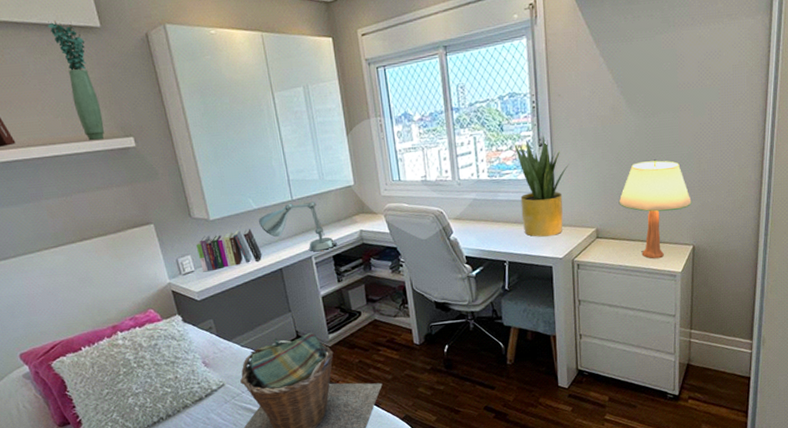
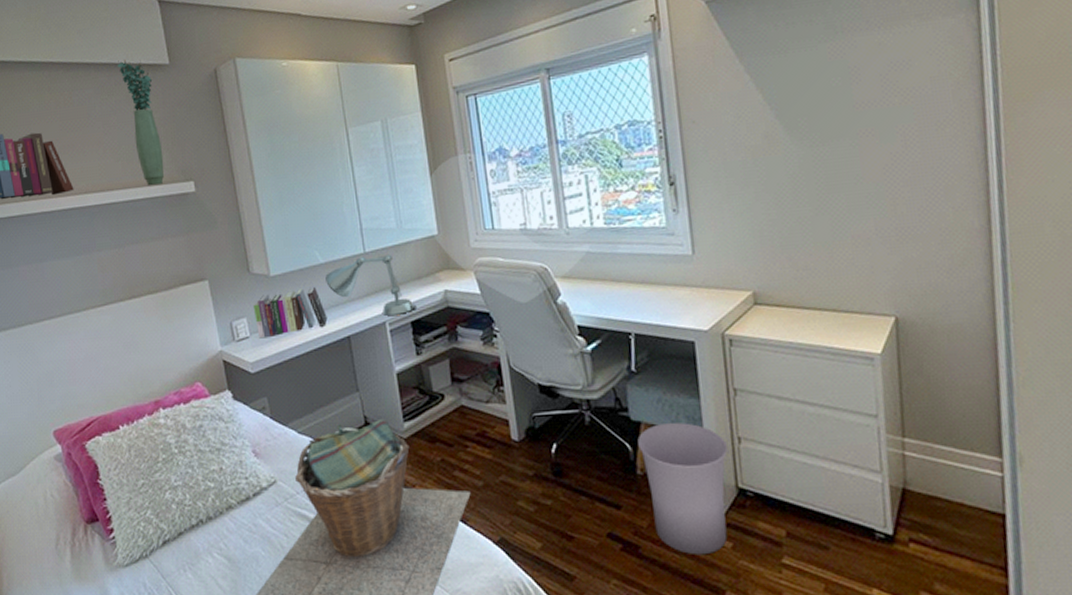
waste bin: none [508,326,572,418] -> present [637,423,728,555]
planter: present [514,135,569,238] -> none [637,171,711,303]
table lamp: present [618,159,692,260] -> none [782,200,888,335]

